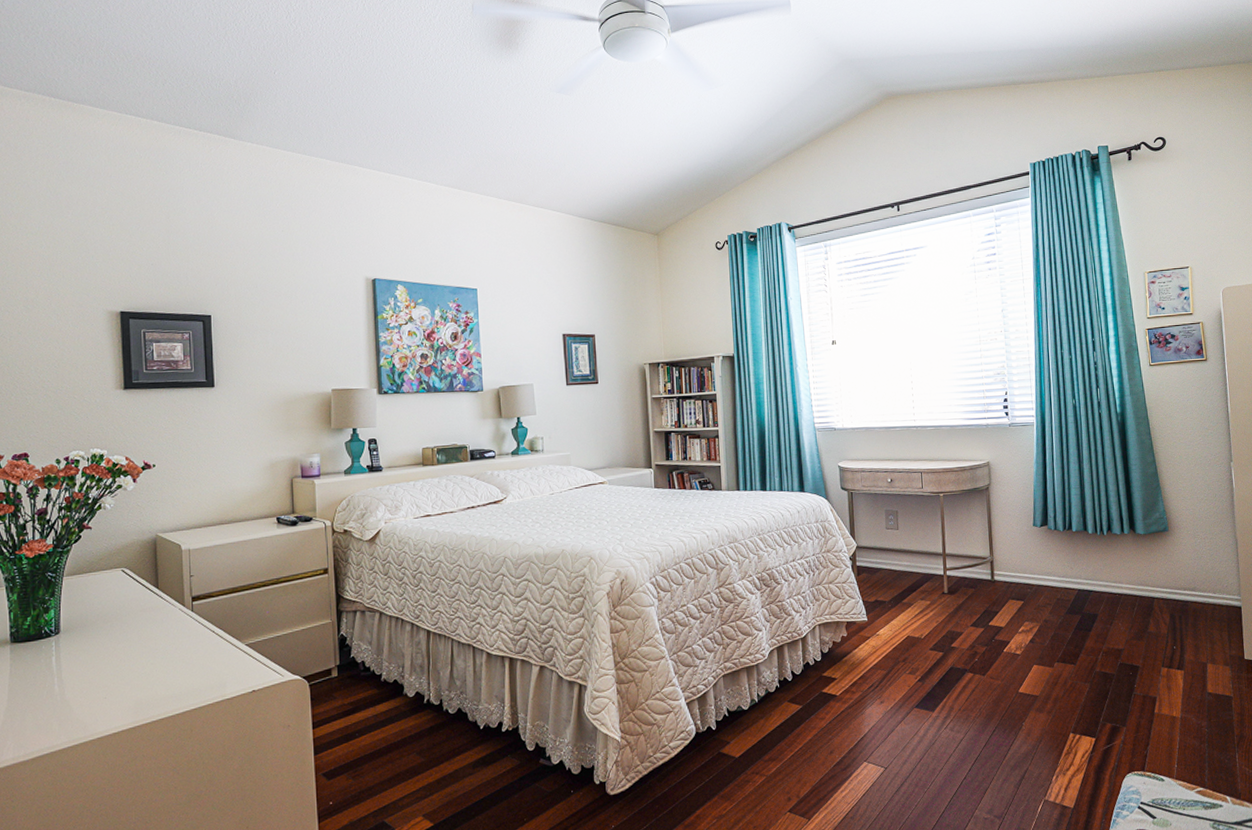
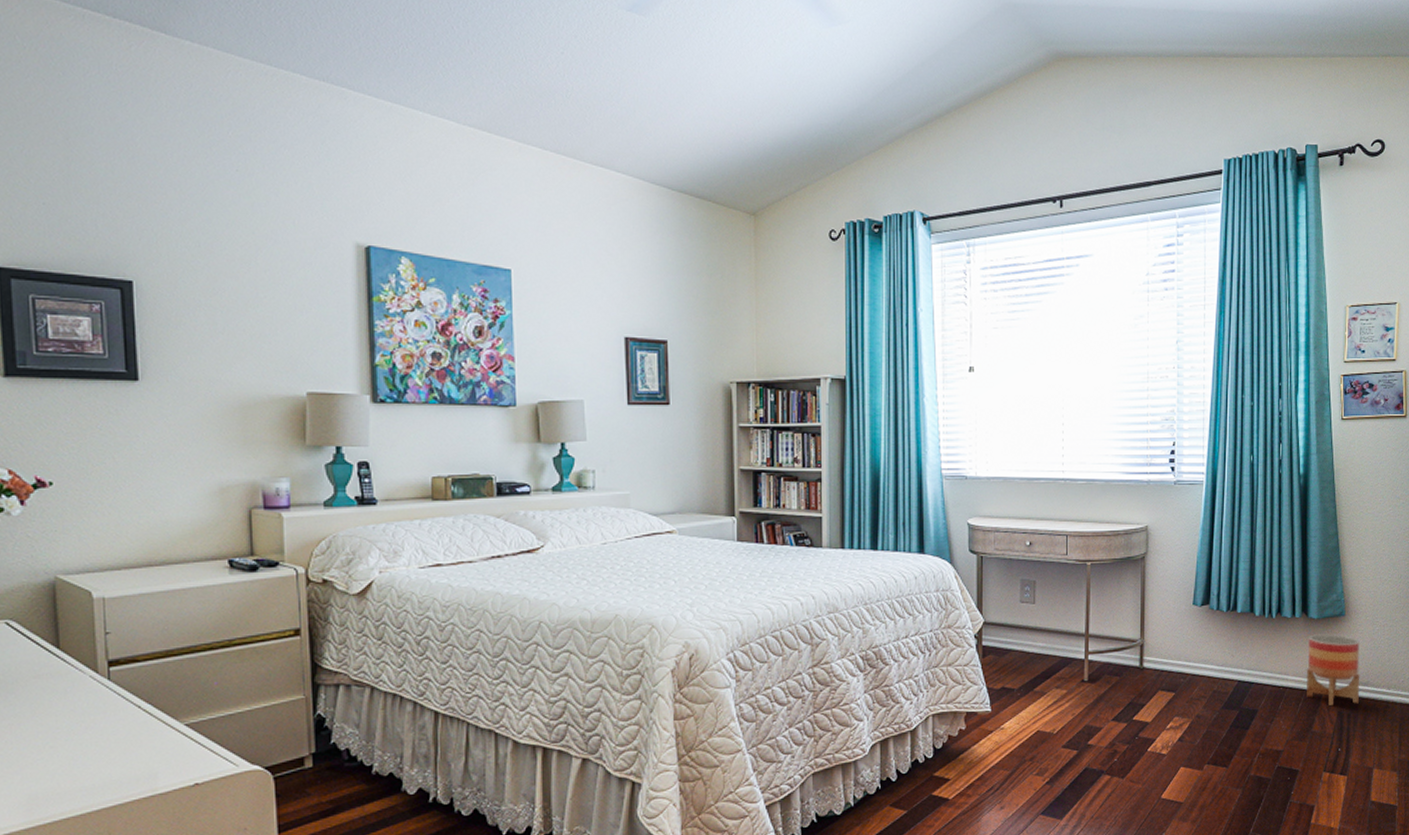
planter: none [1138,547,1189,610] -> present [1307,634,1360,706]

